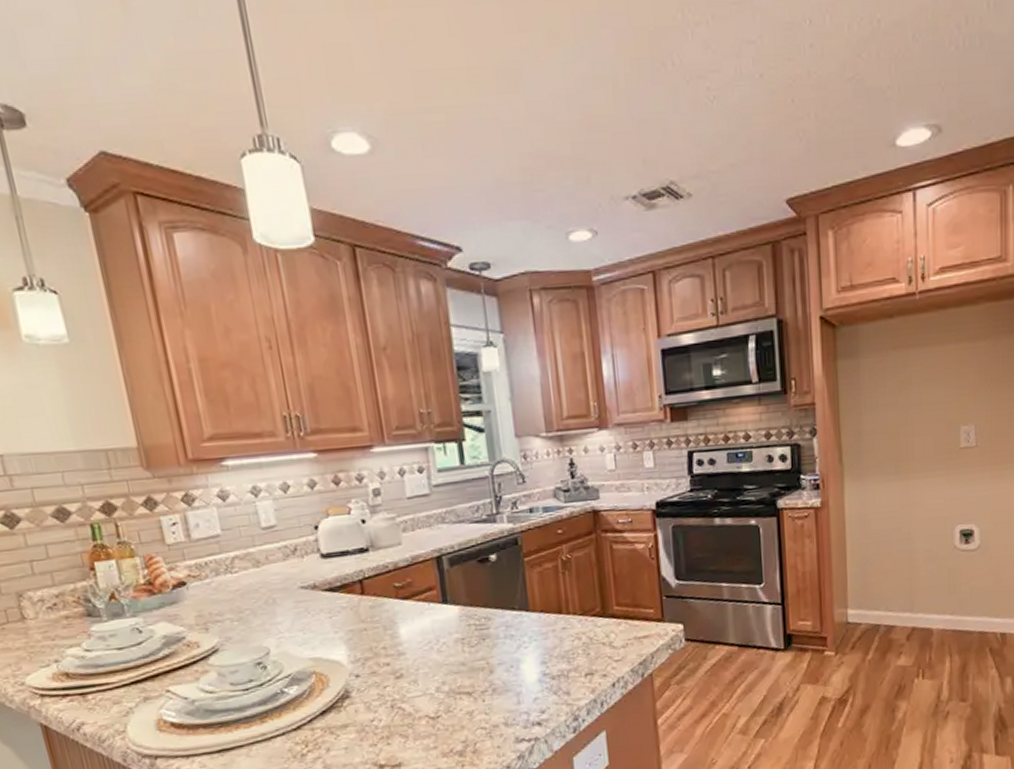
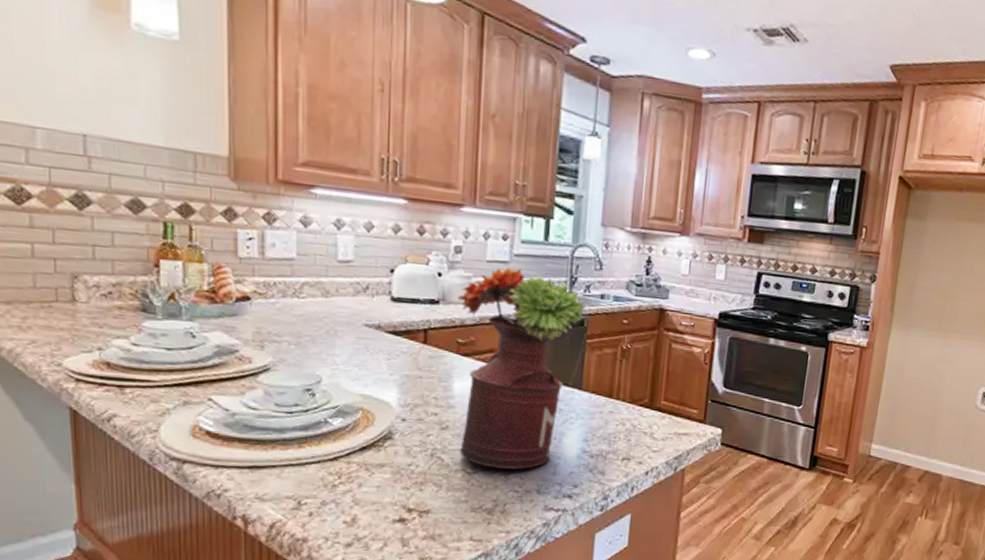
flower arrangement: none [386,499,517,709] -> present [458,267,585,470]

